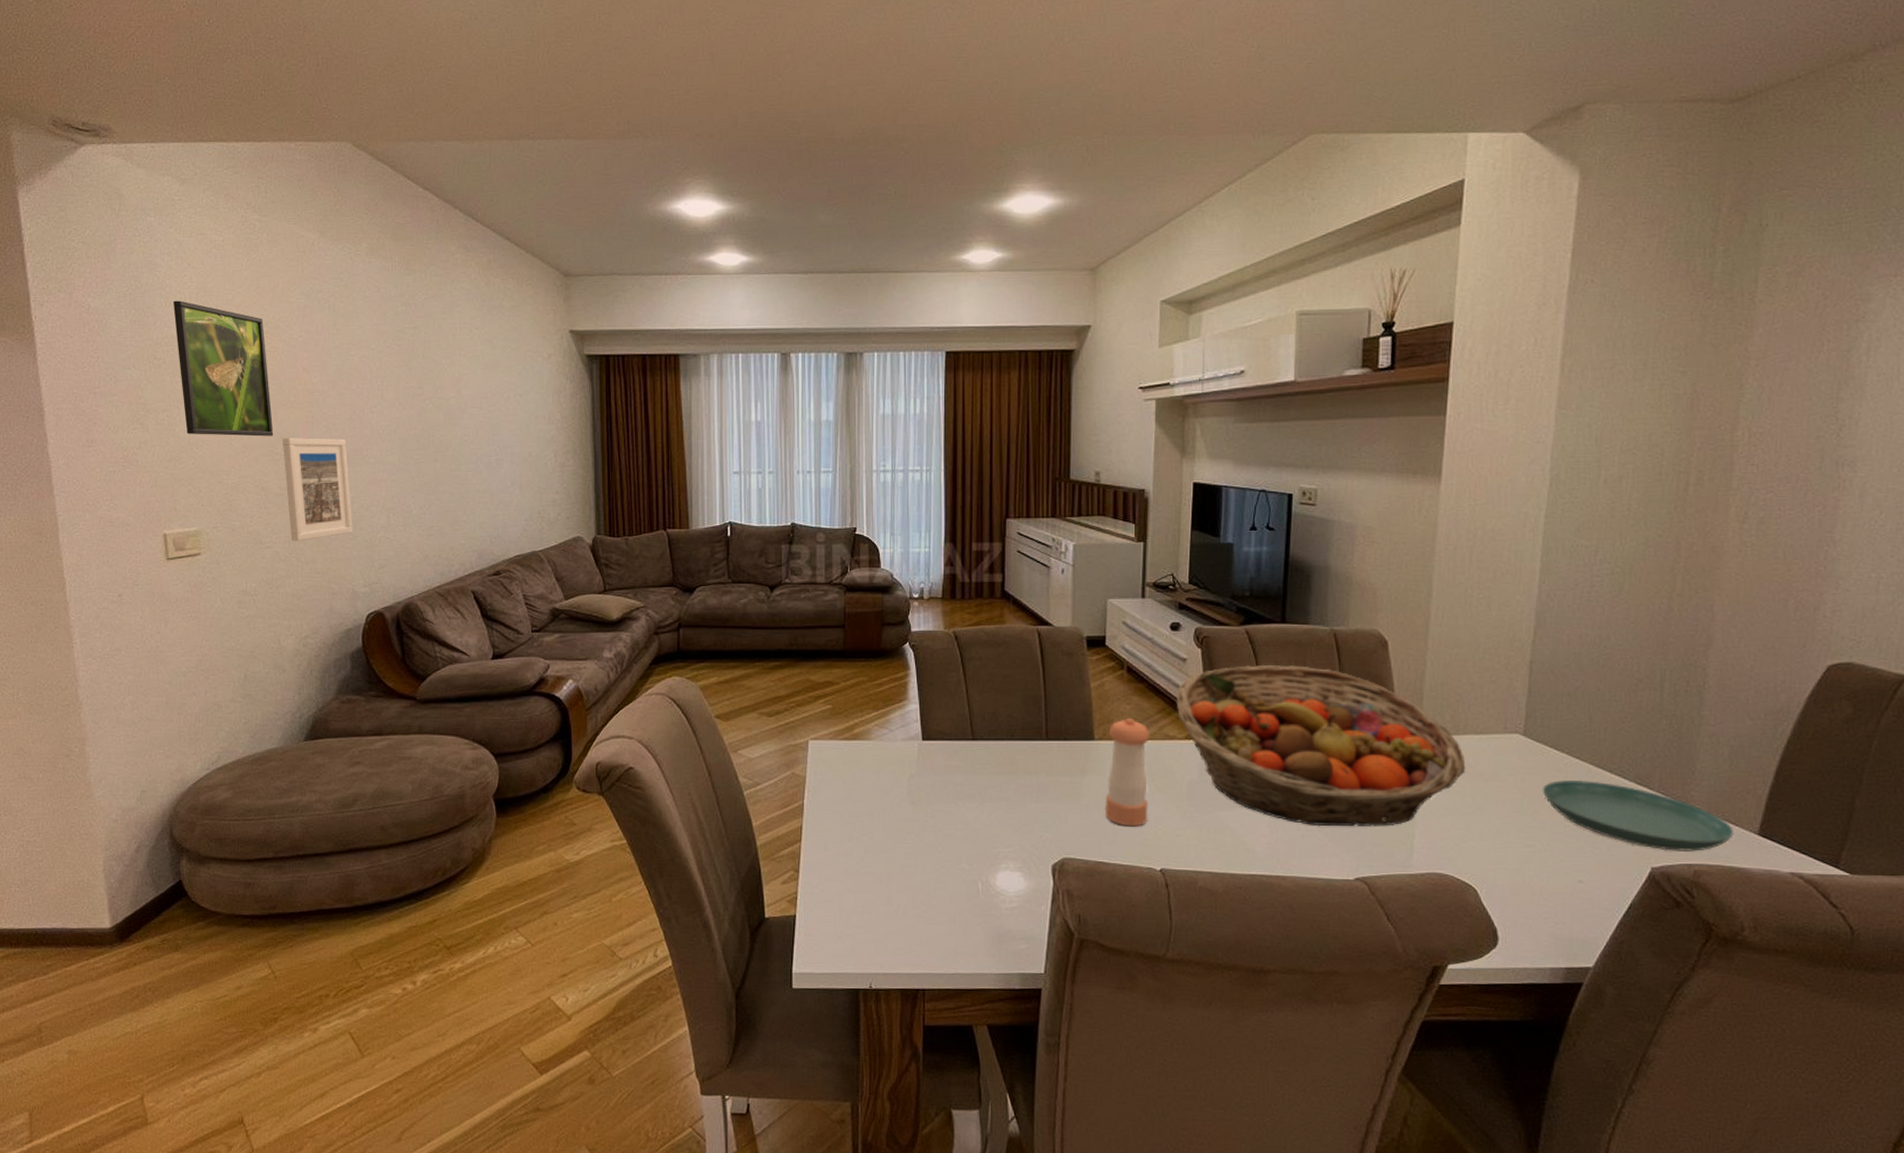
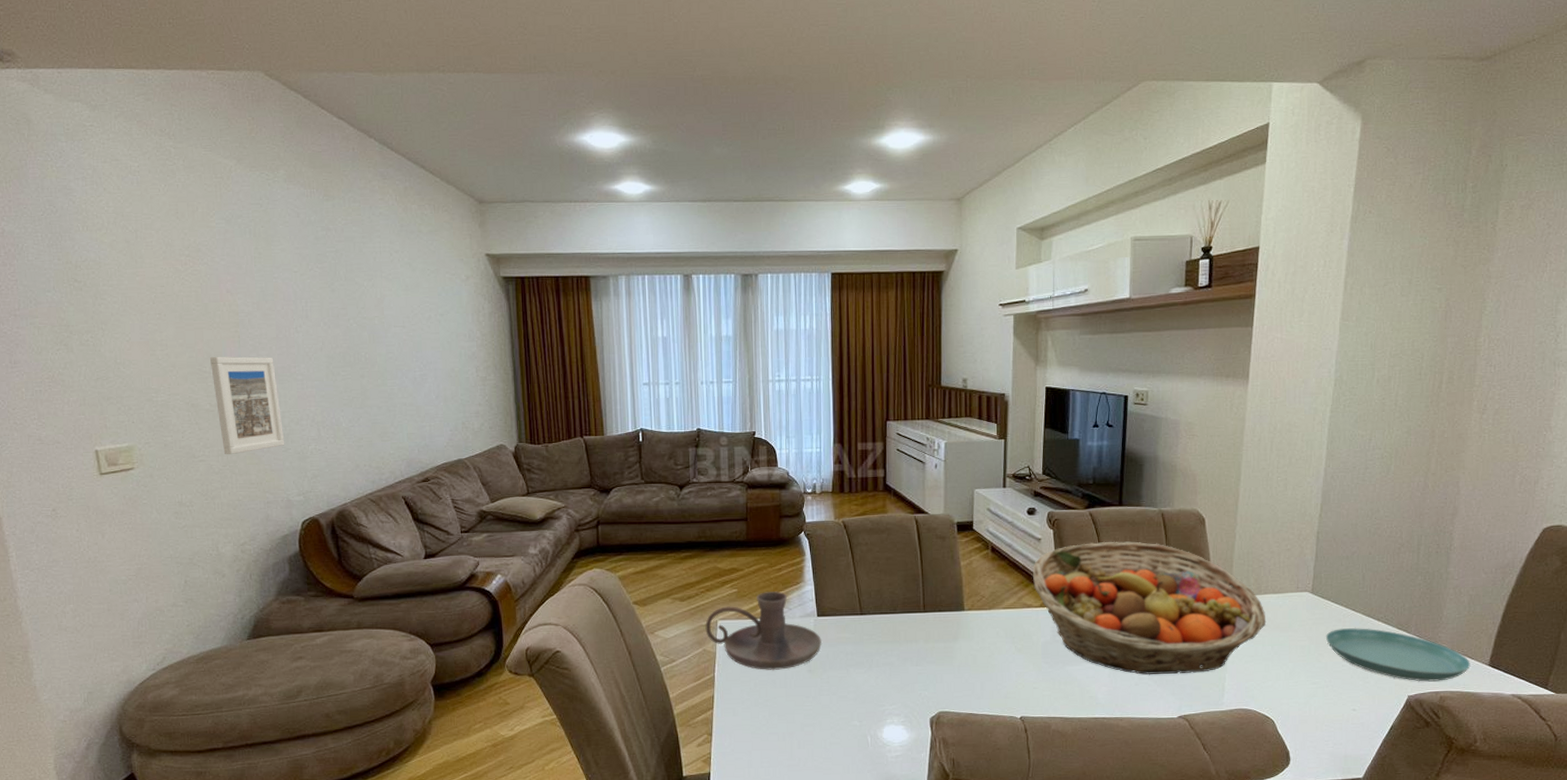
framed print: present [173,300,274,437] -> none [91,225,201,356]
candle holder: none [795,709,926,801] -> present [705,591,822,671]
pepper shaker: present [1104,717,1151,827] -> none [973,590,1012,683]

